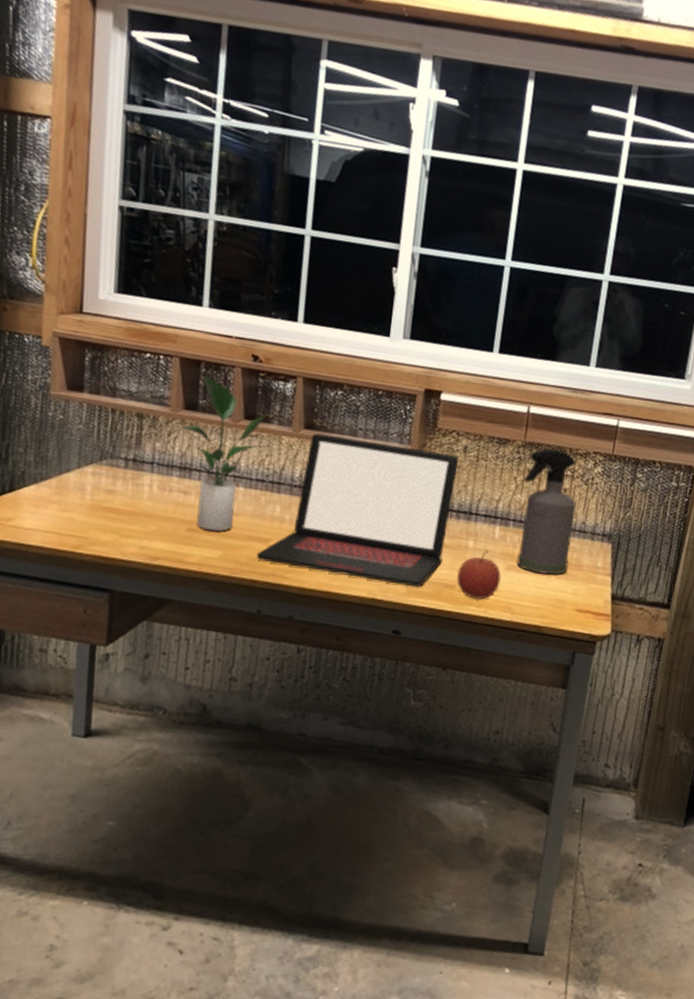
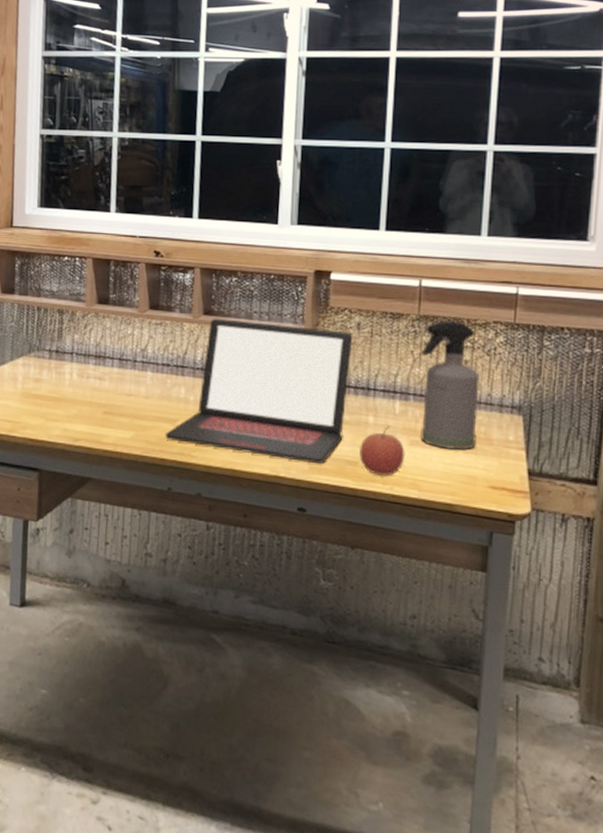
potted plant: present [178,374,266,532] -> none [93,272,168,414]

